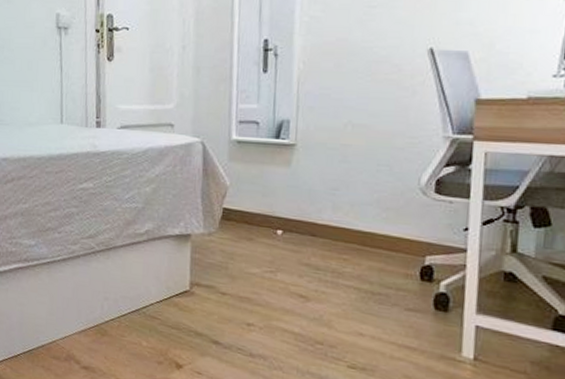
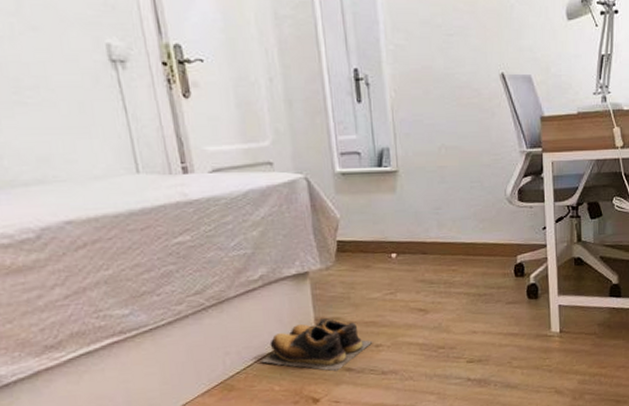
shoes: none [133,283,245,342] -> present [259,317,373,372]

